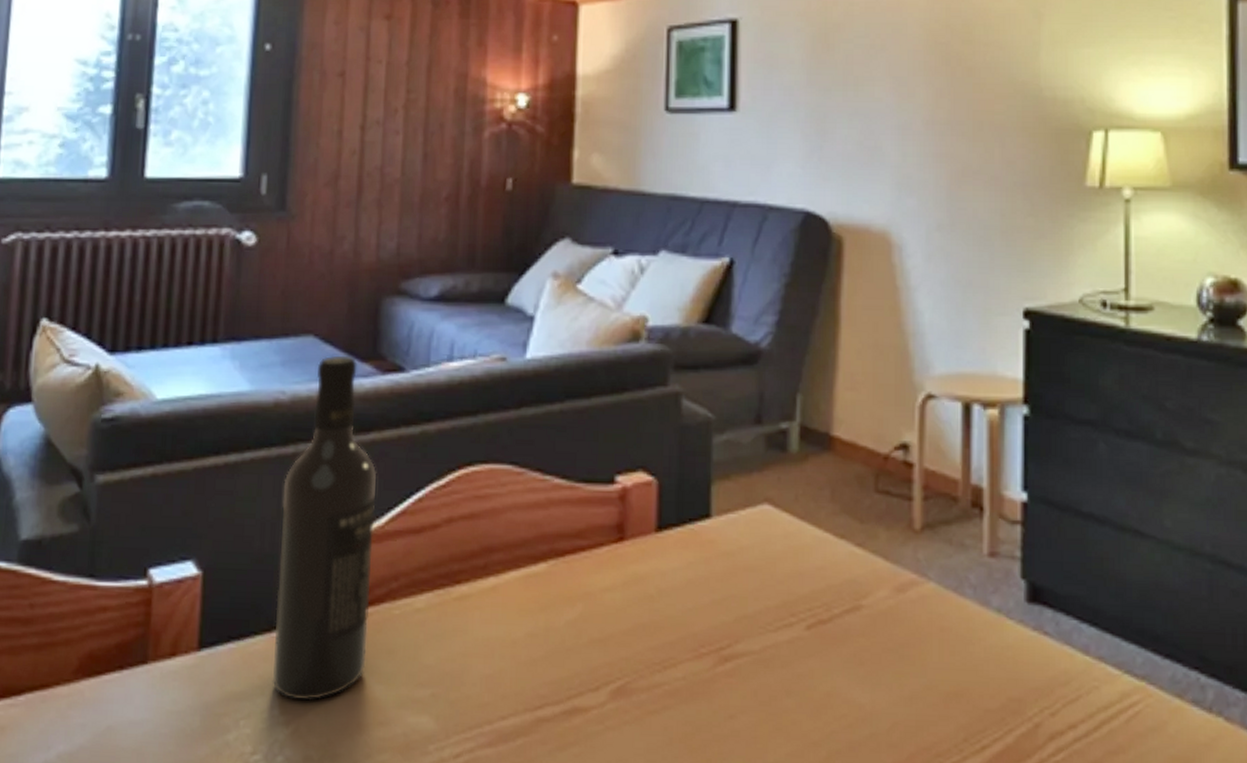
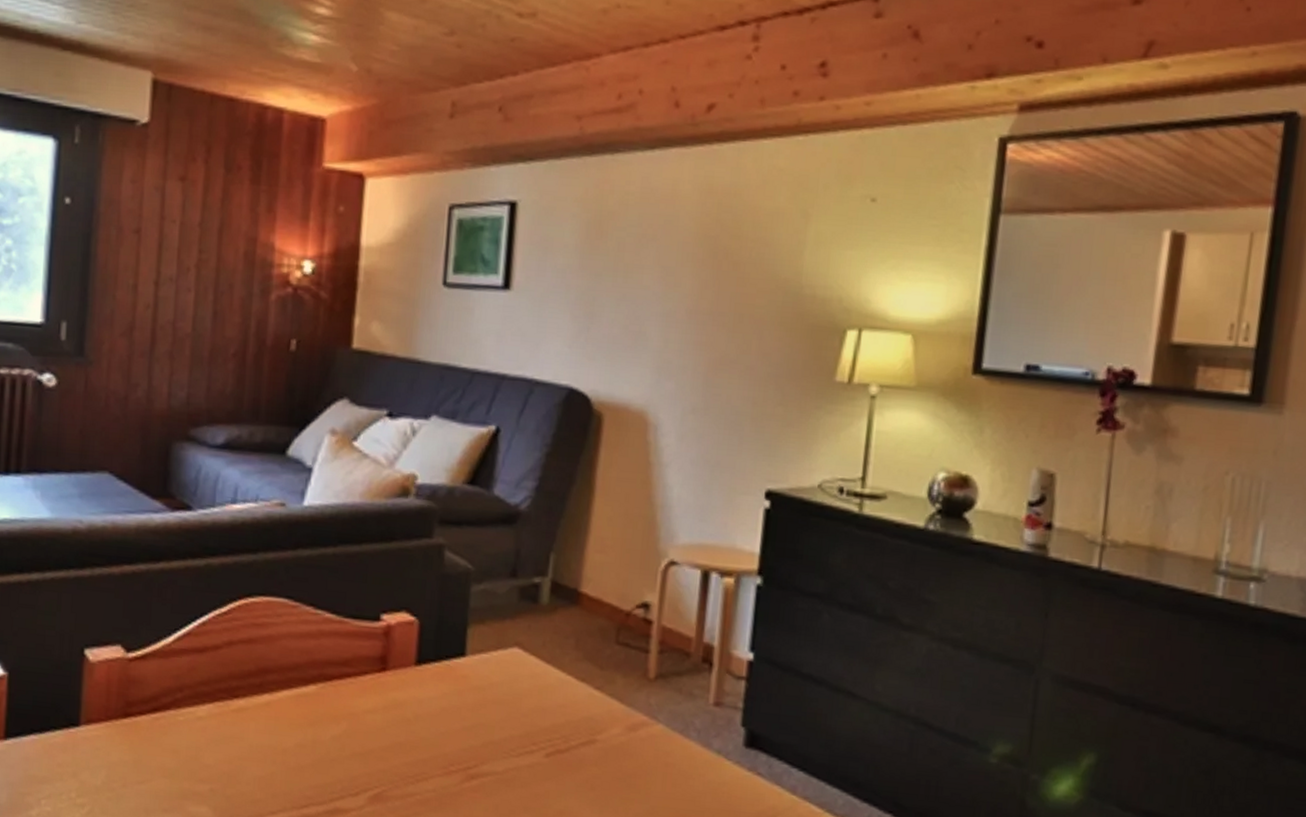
wine bottle: present [272,355,377,701] -> none [70,491,166,788]

